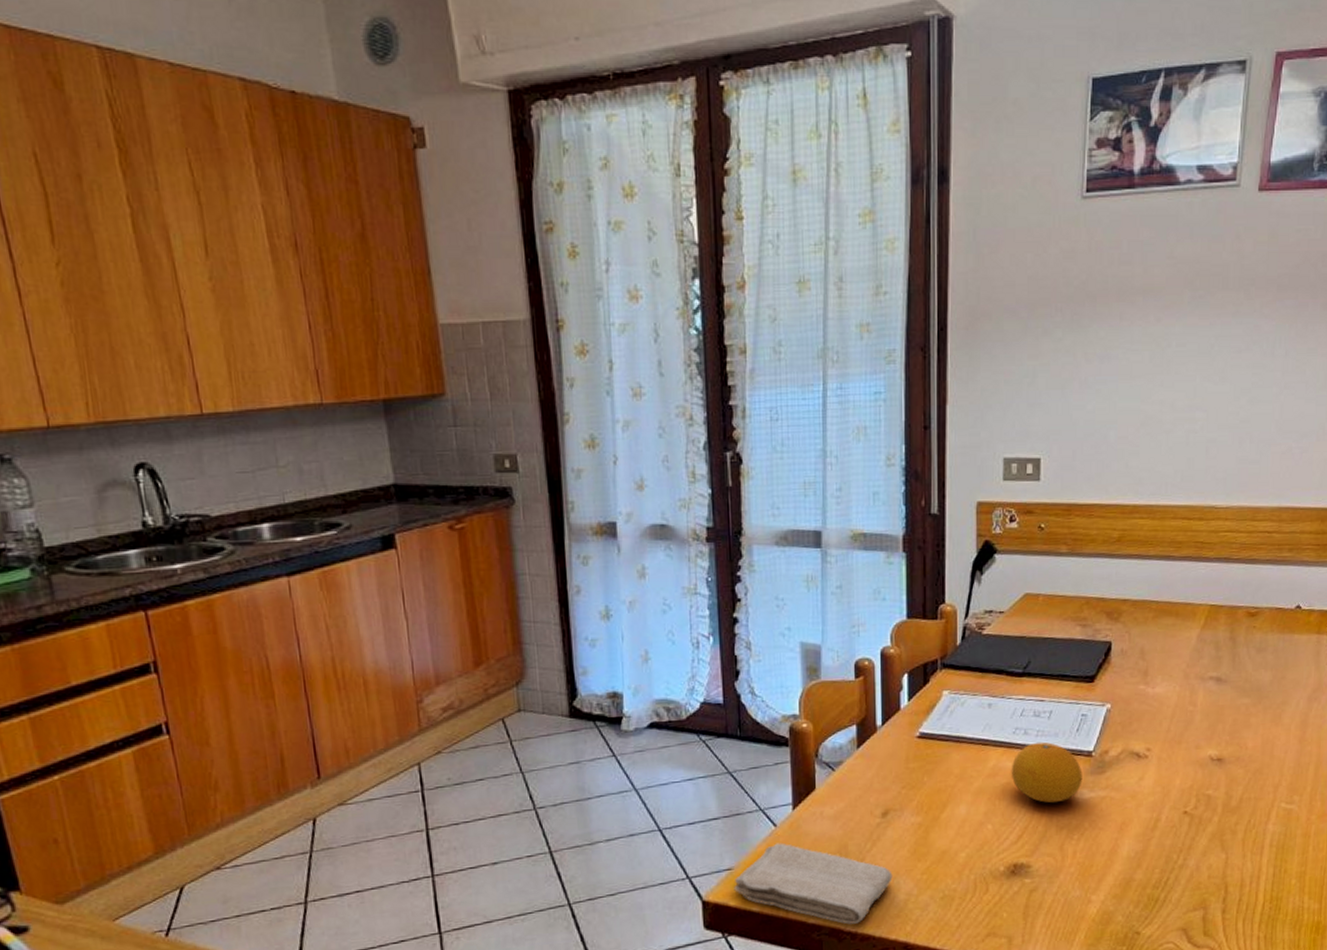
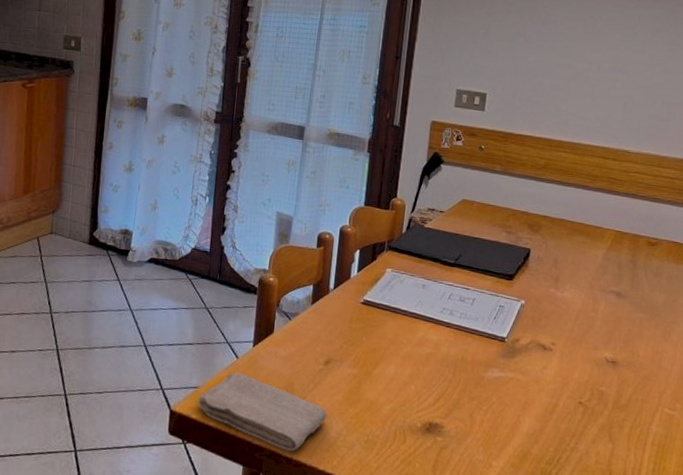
fruit: present [1011,742,1083,803] -> none [435,322,496,377]

